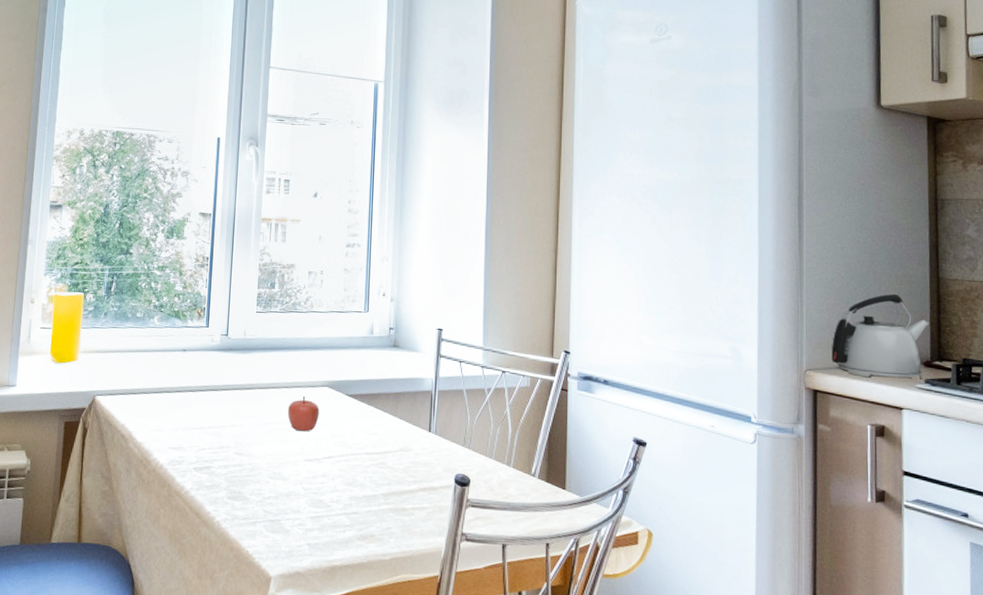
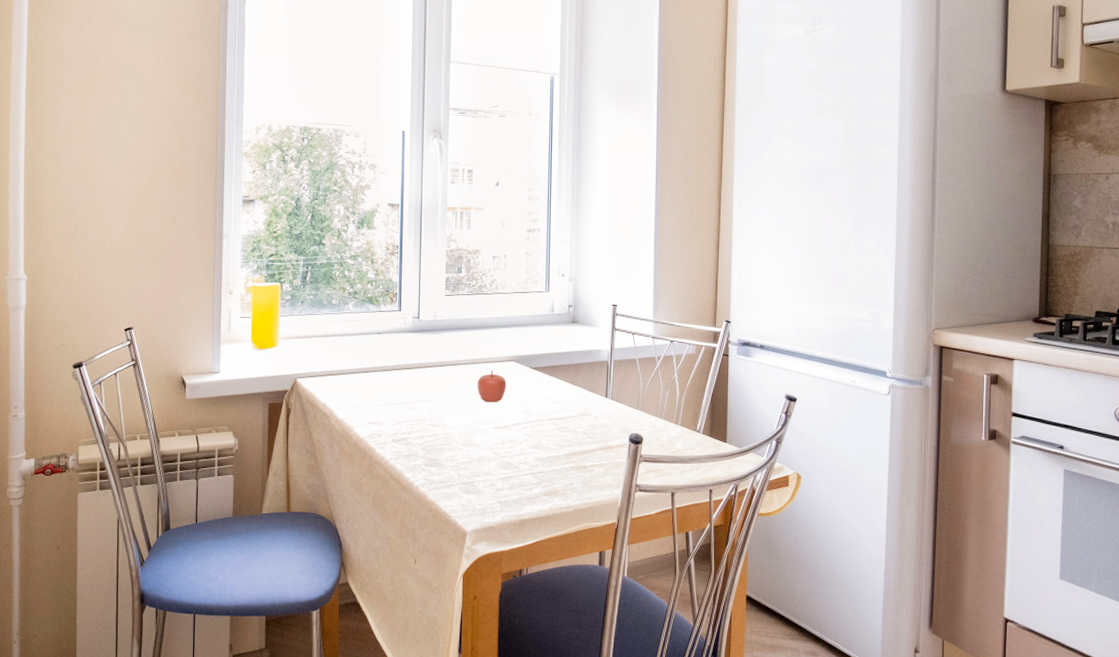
kettle: present [831,293,930,380] -> none [956,259,1040,334]

